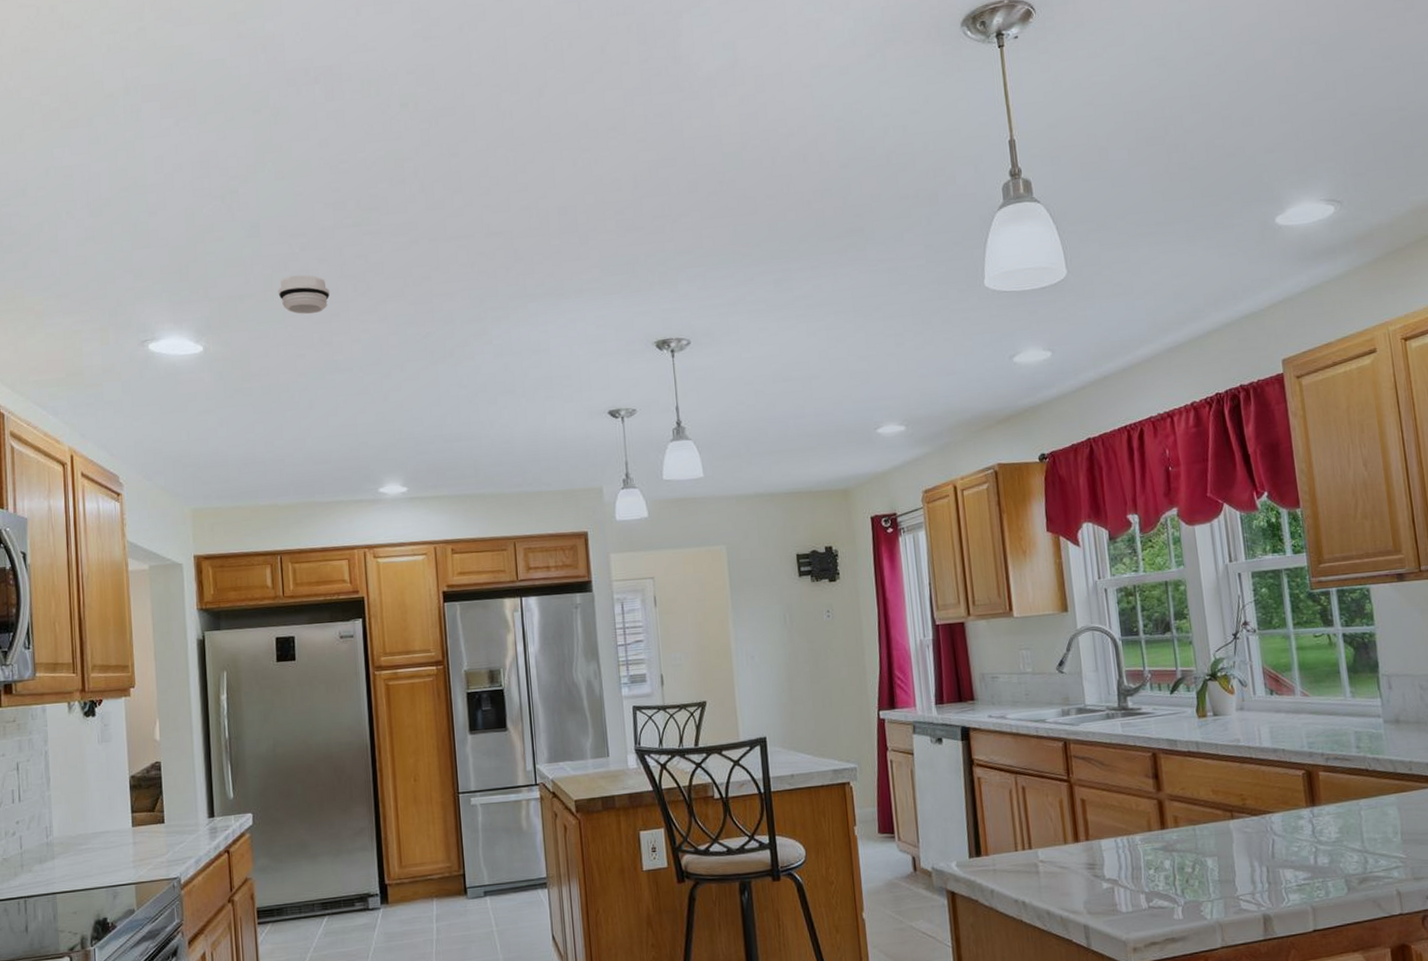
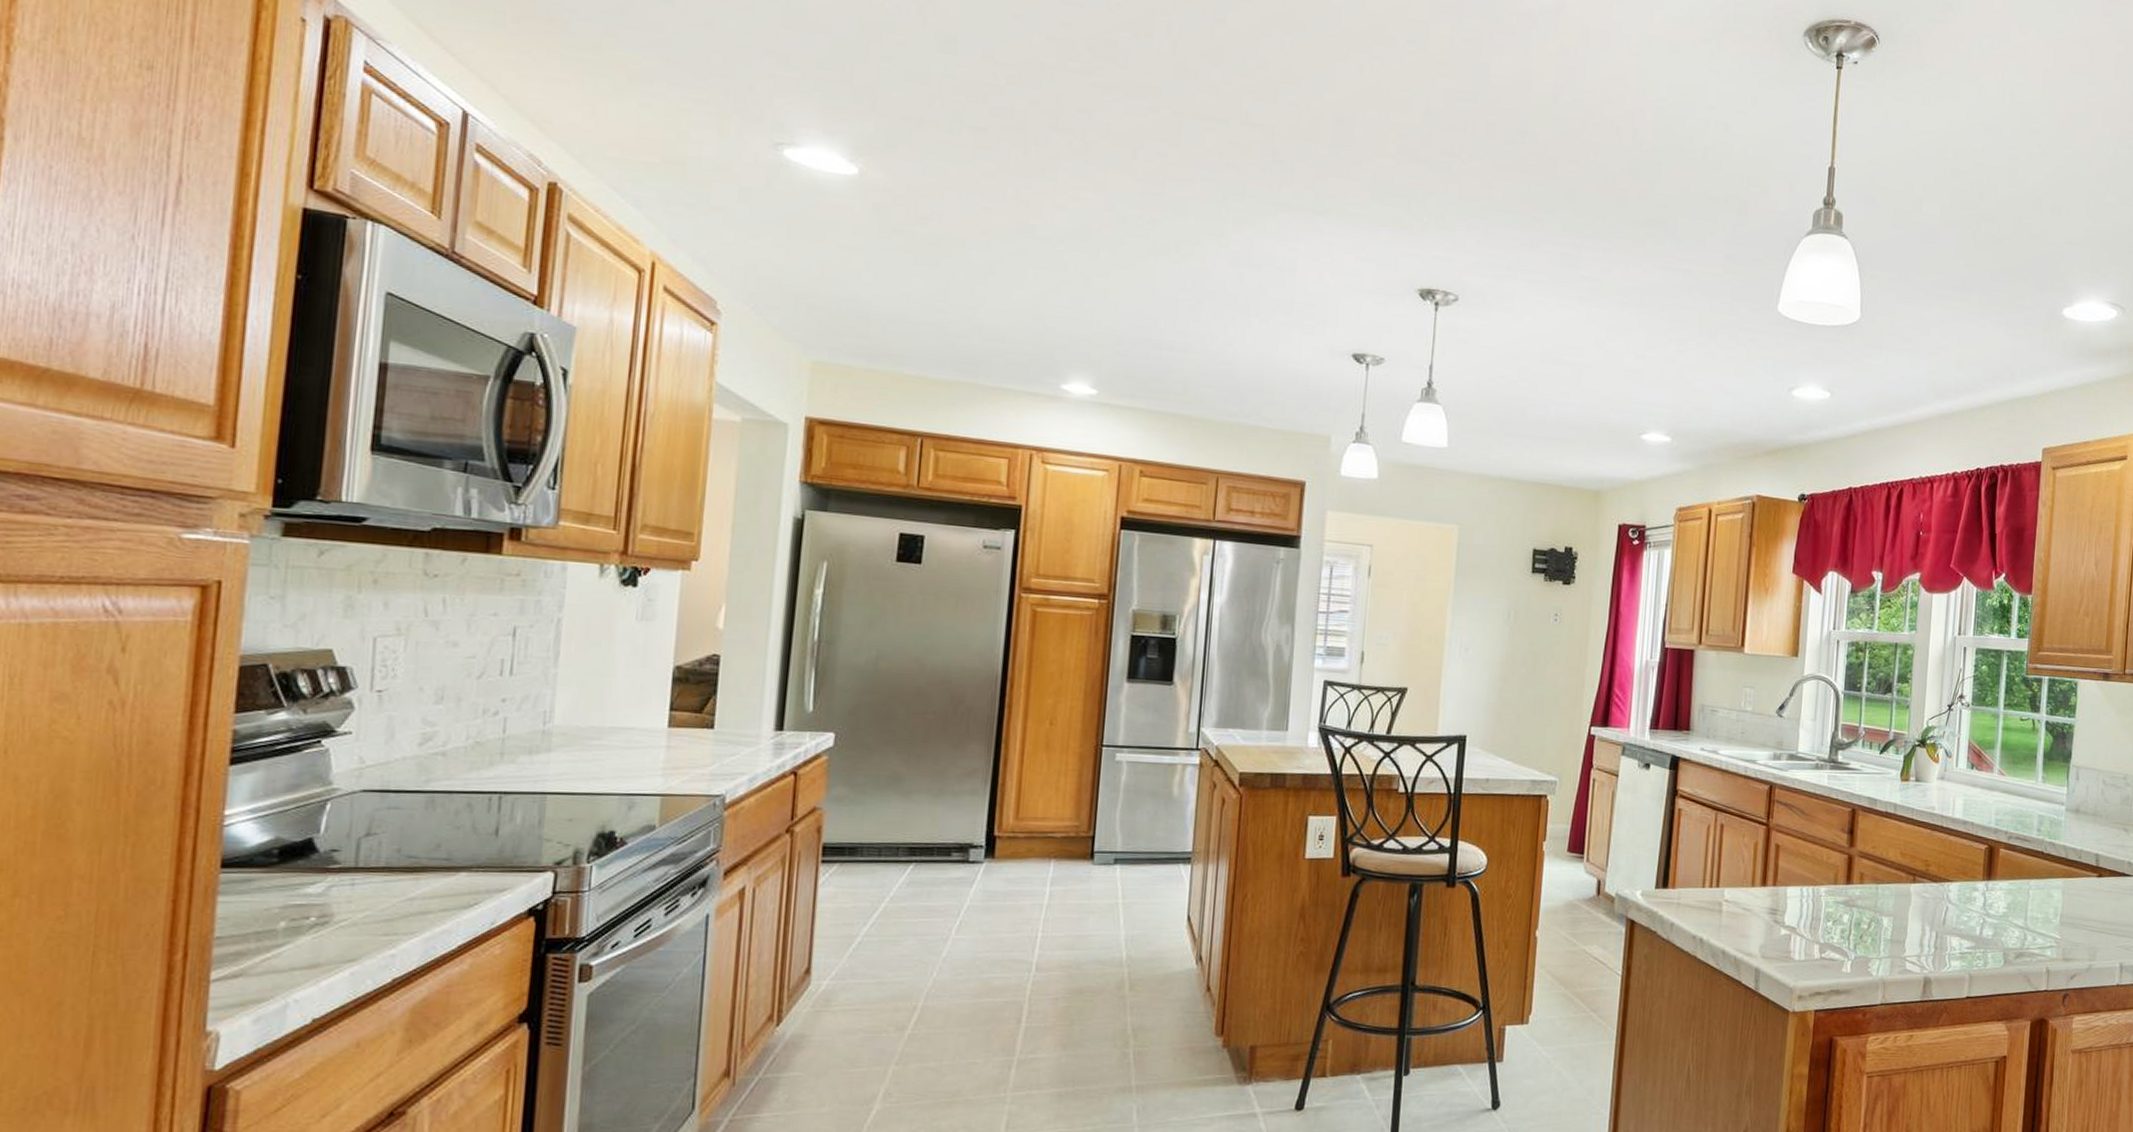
smoke detector: present [278,275,331,315] -> none [969,111,1038,164]

